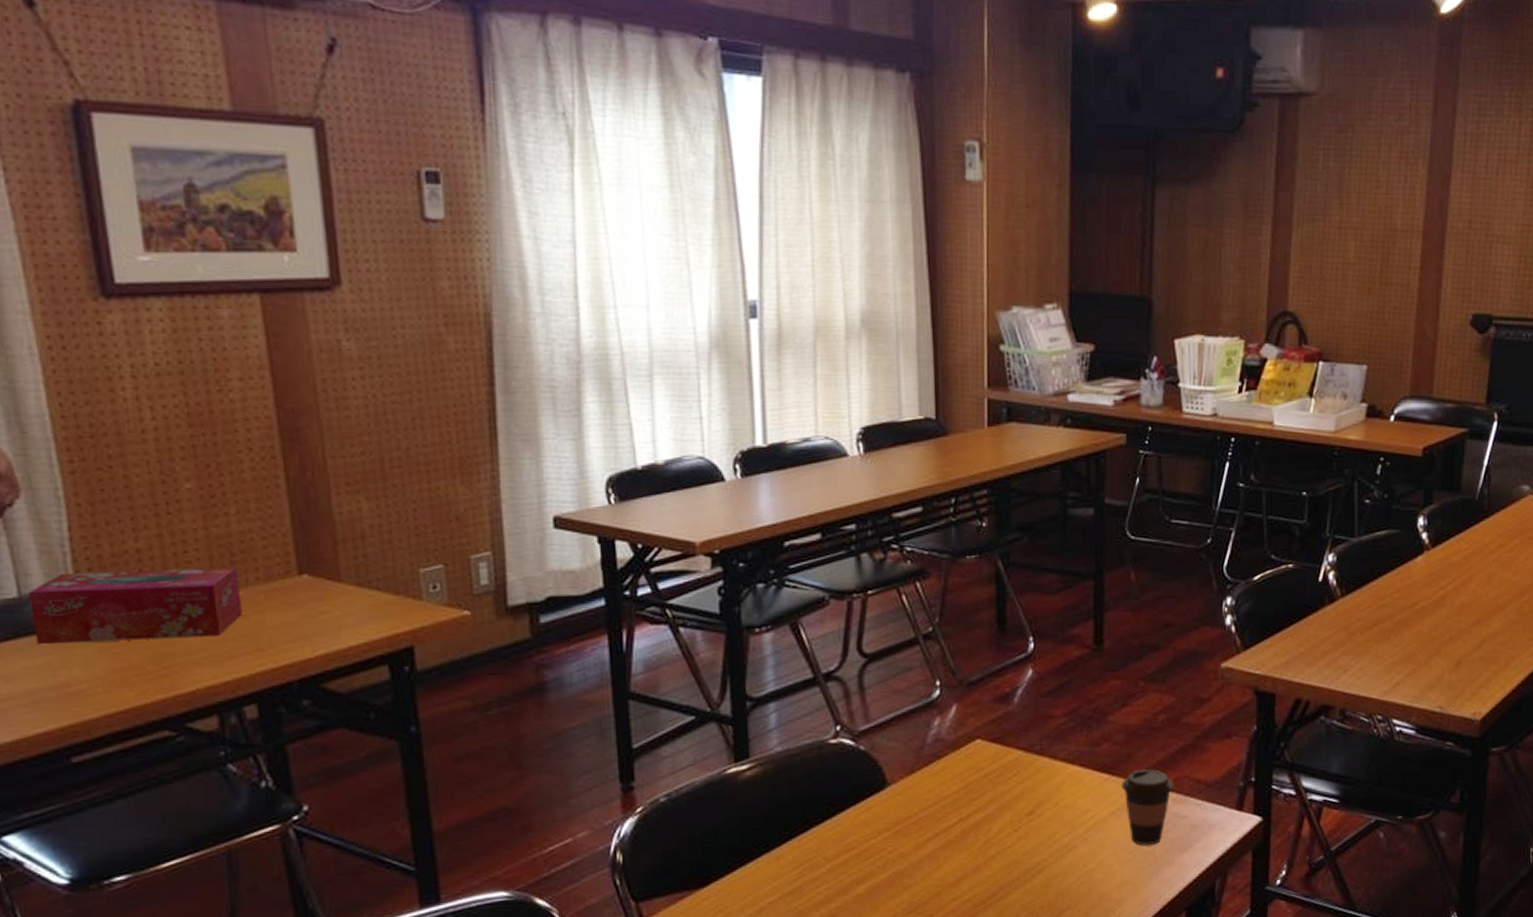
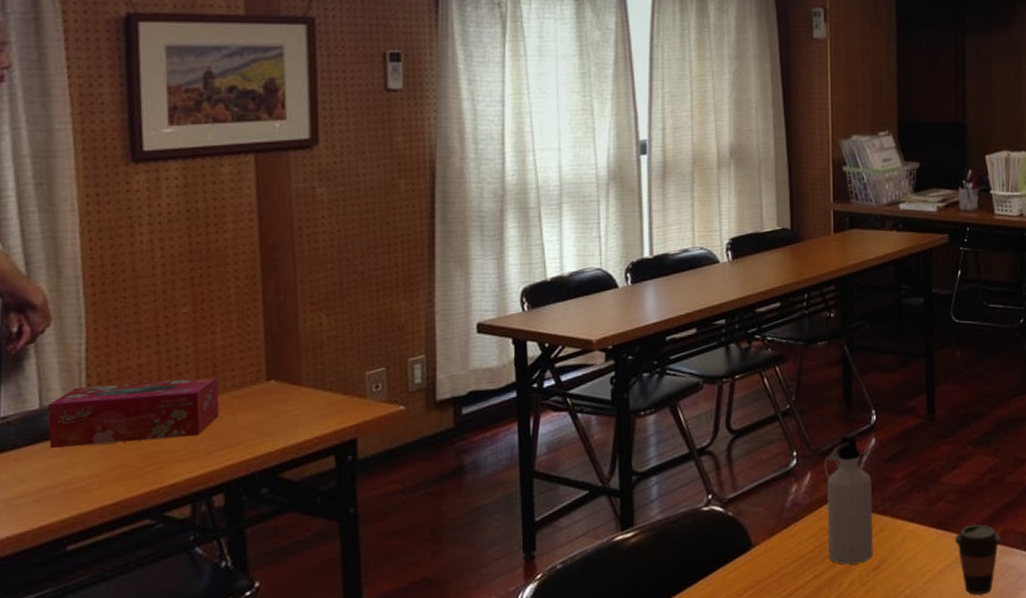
water bottle: none [971,665,1028,809] -> present [823,436,874,565]

